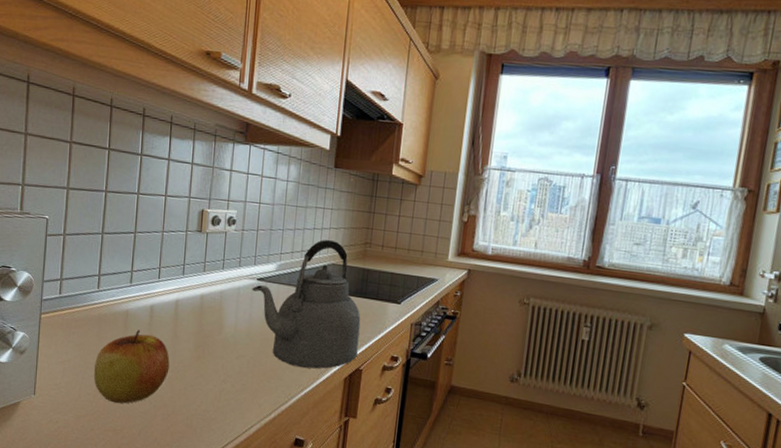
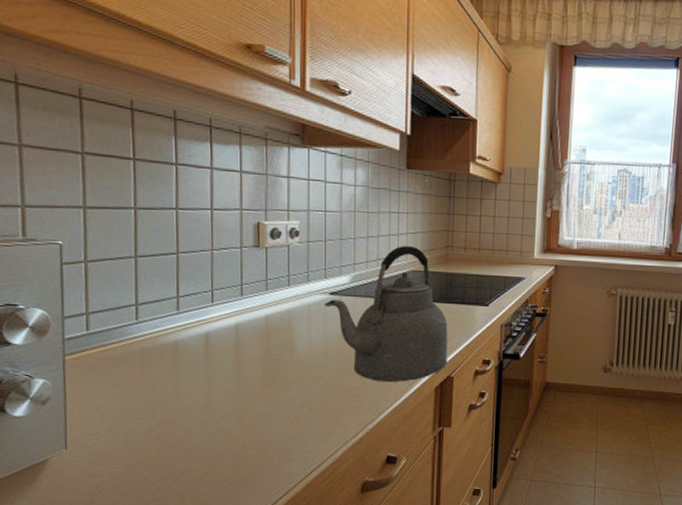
apple: present [94,329,170,404] -> none [141,361,235,446]

